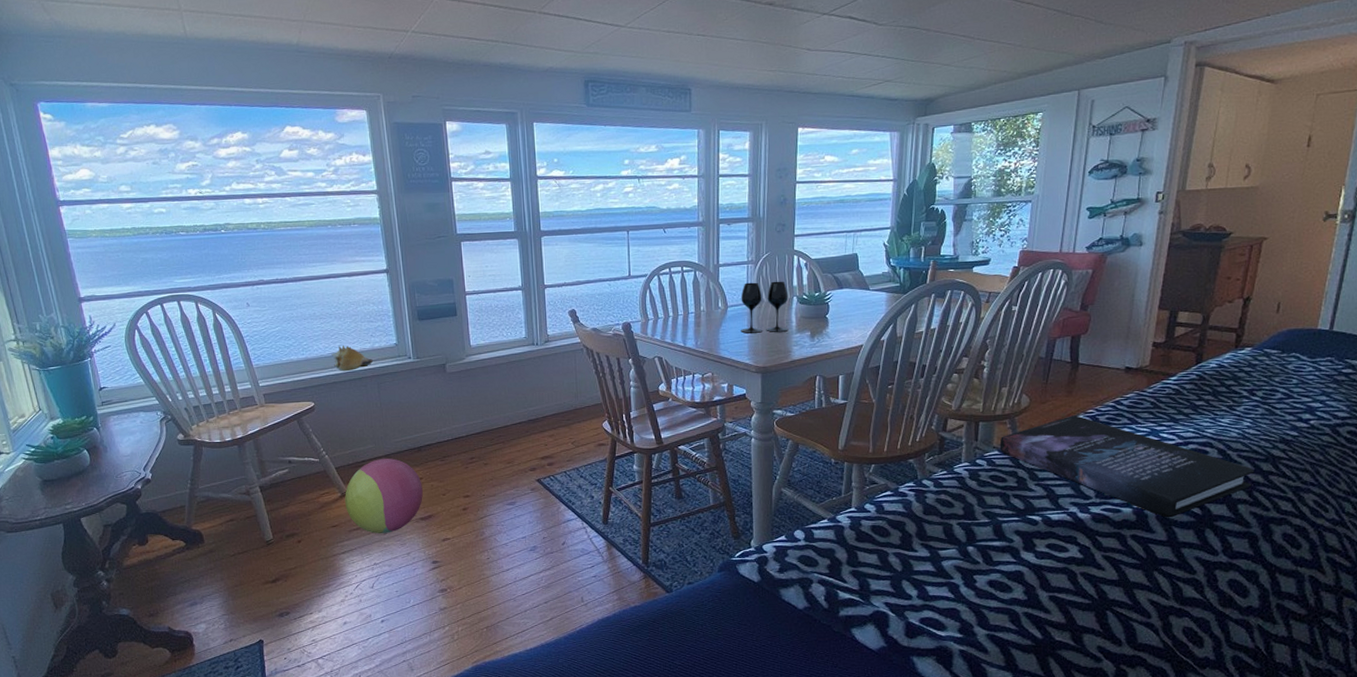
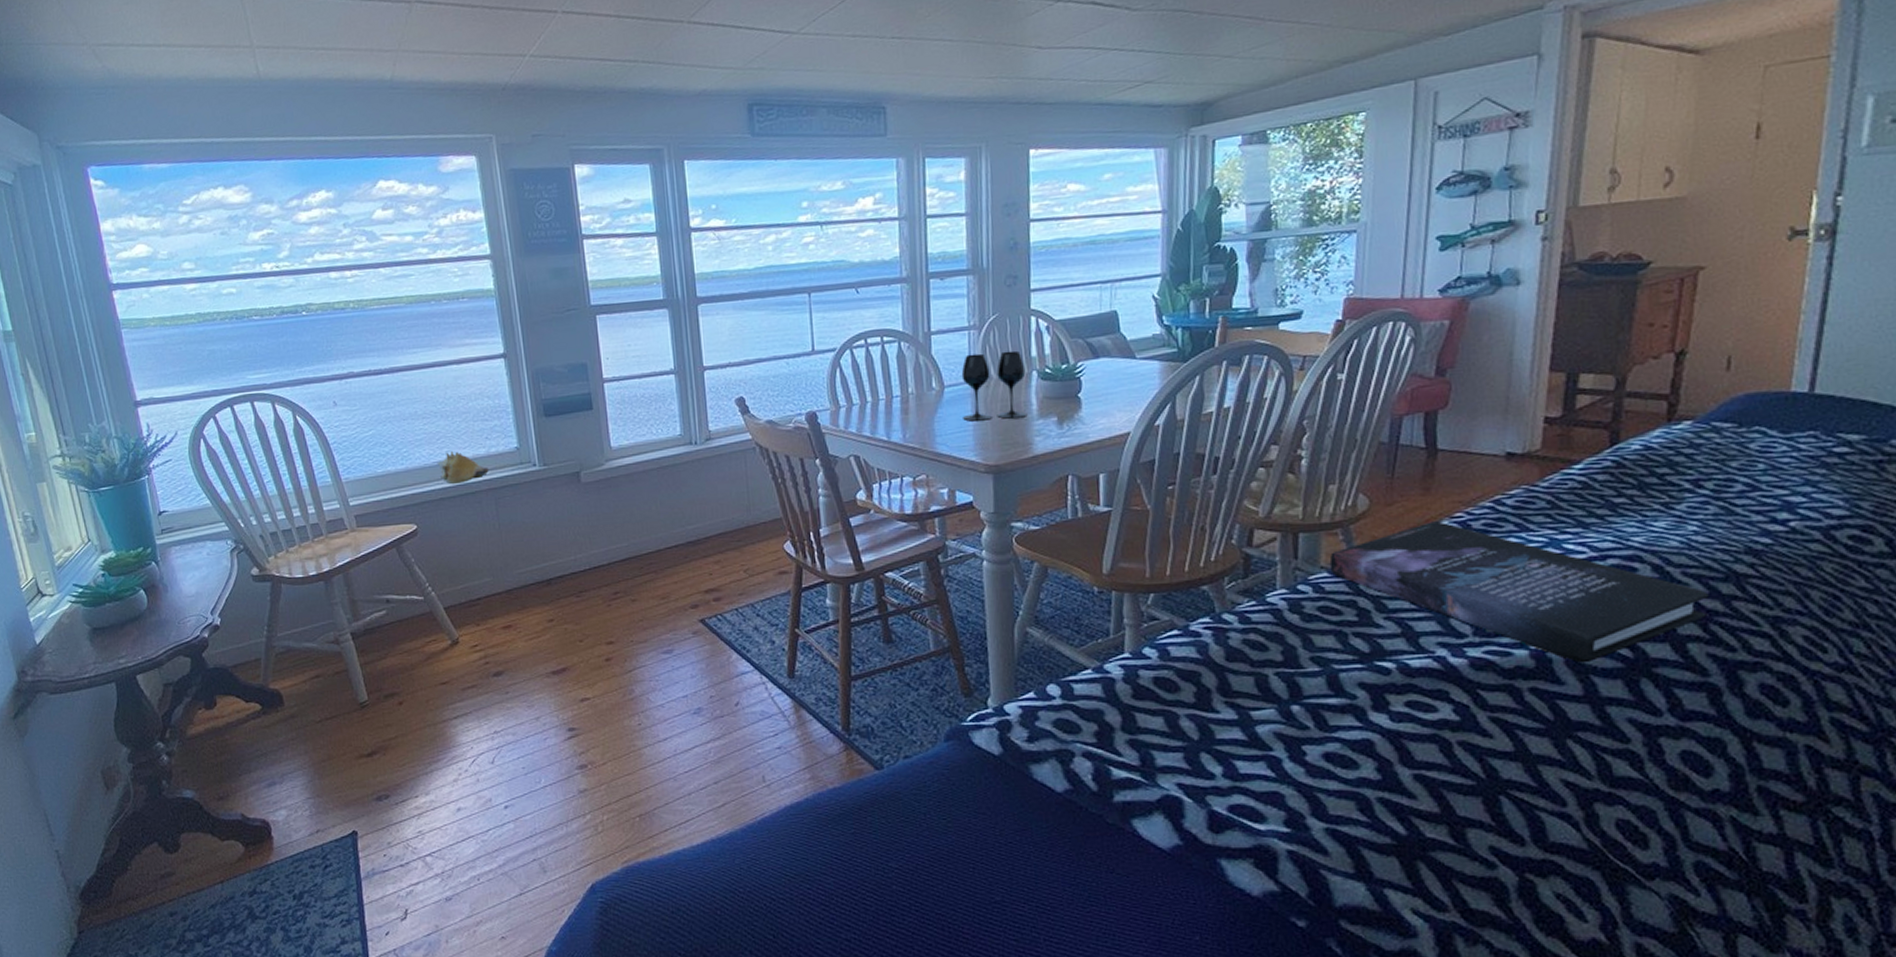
beach ball: present [345,458,423,534] -> none [456,594,555,692]

